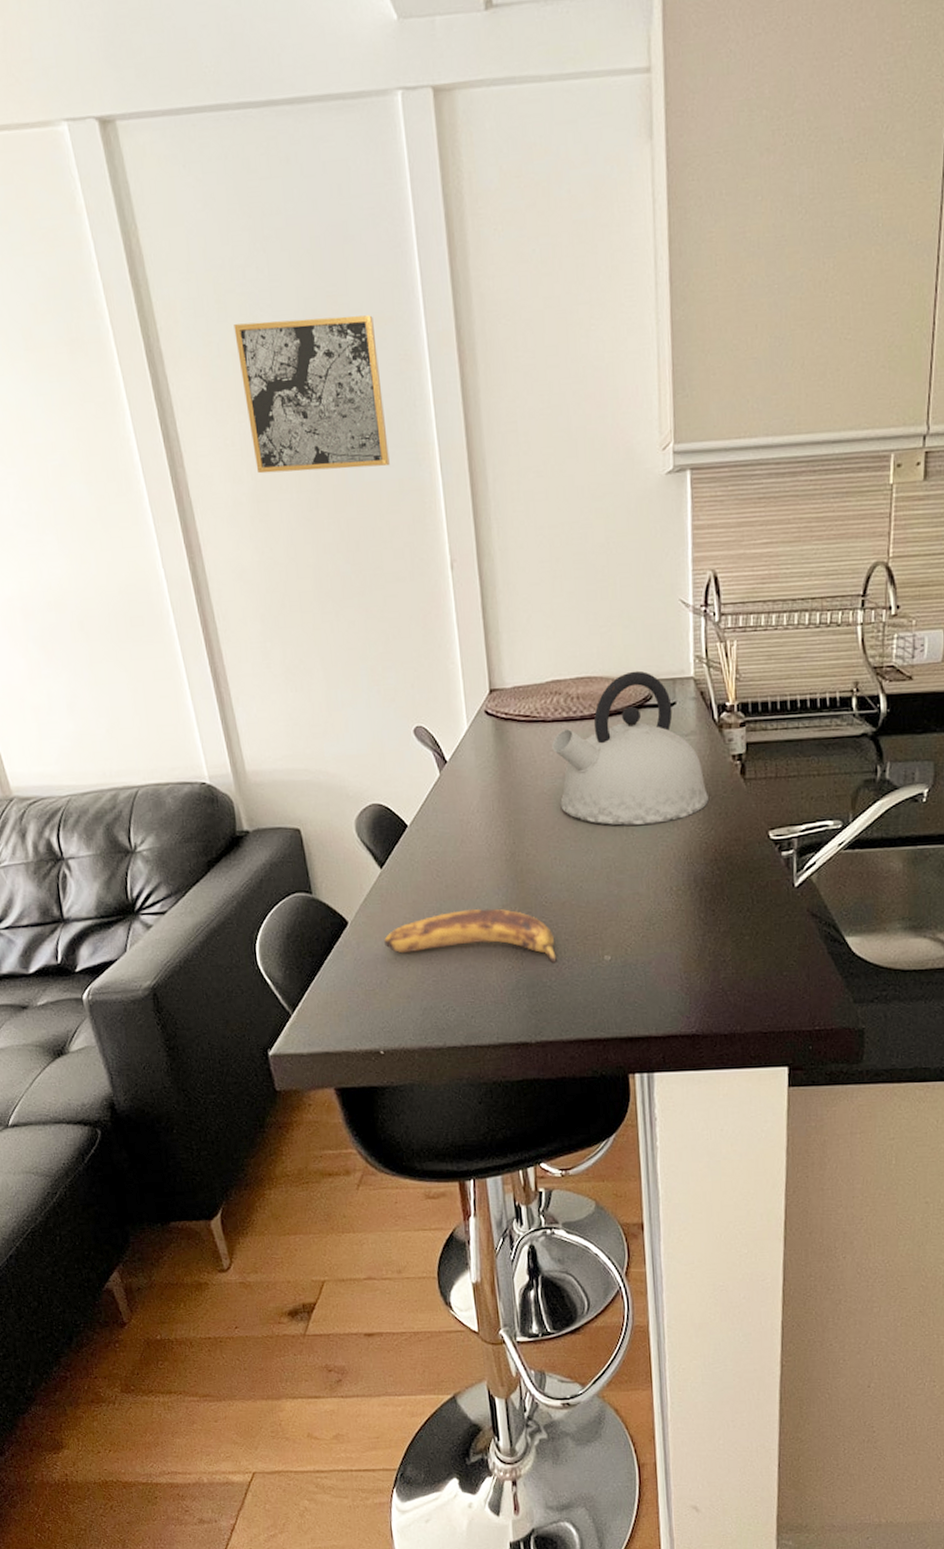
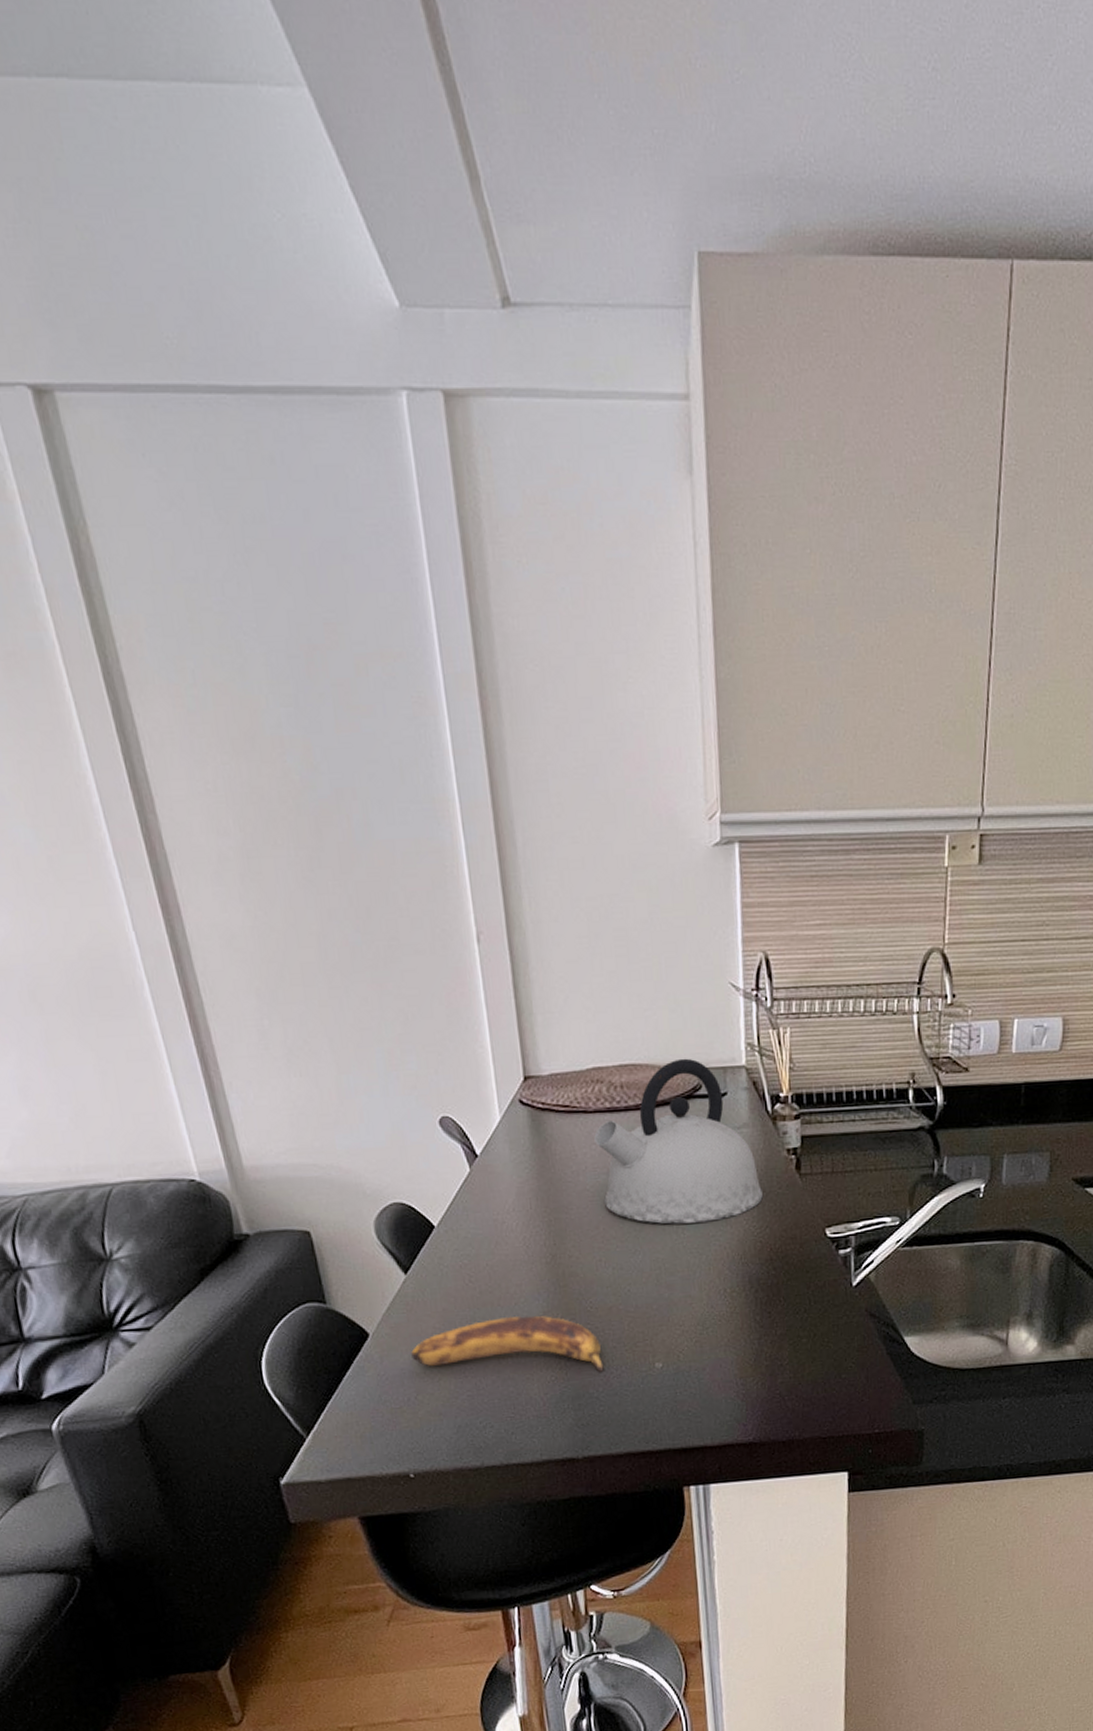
wall art: present [234,315,390,474] -> none [212,648,404,825]

